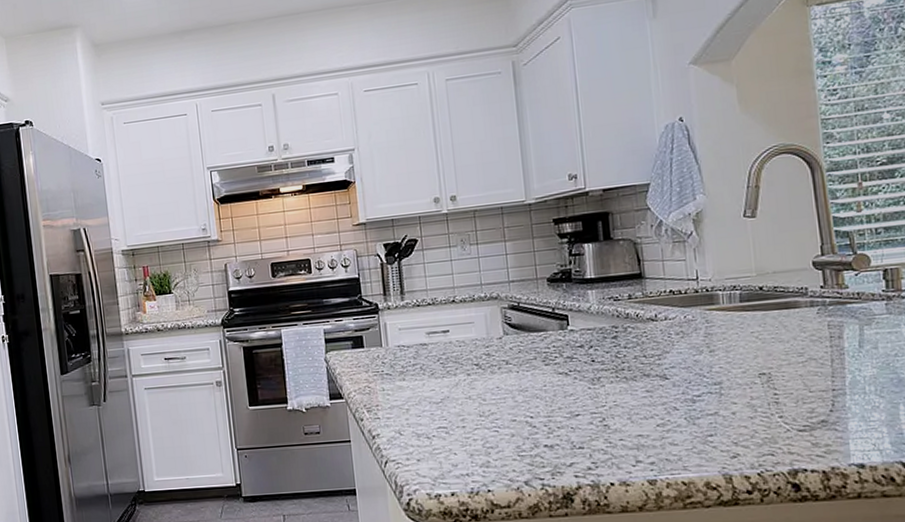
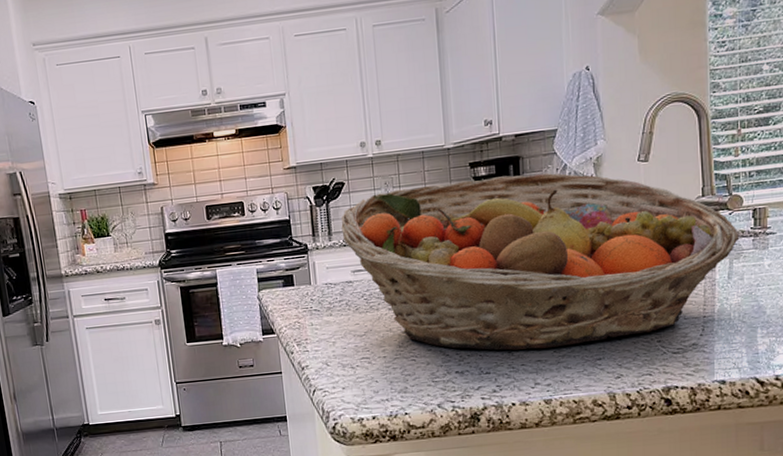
fruit basket: none [413,229,870,423] -> present [340,172,740,351]

